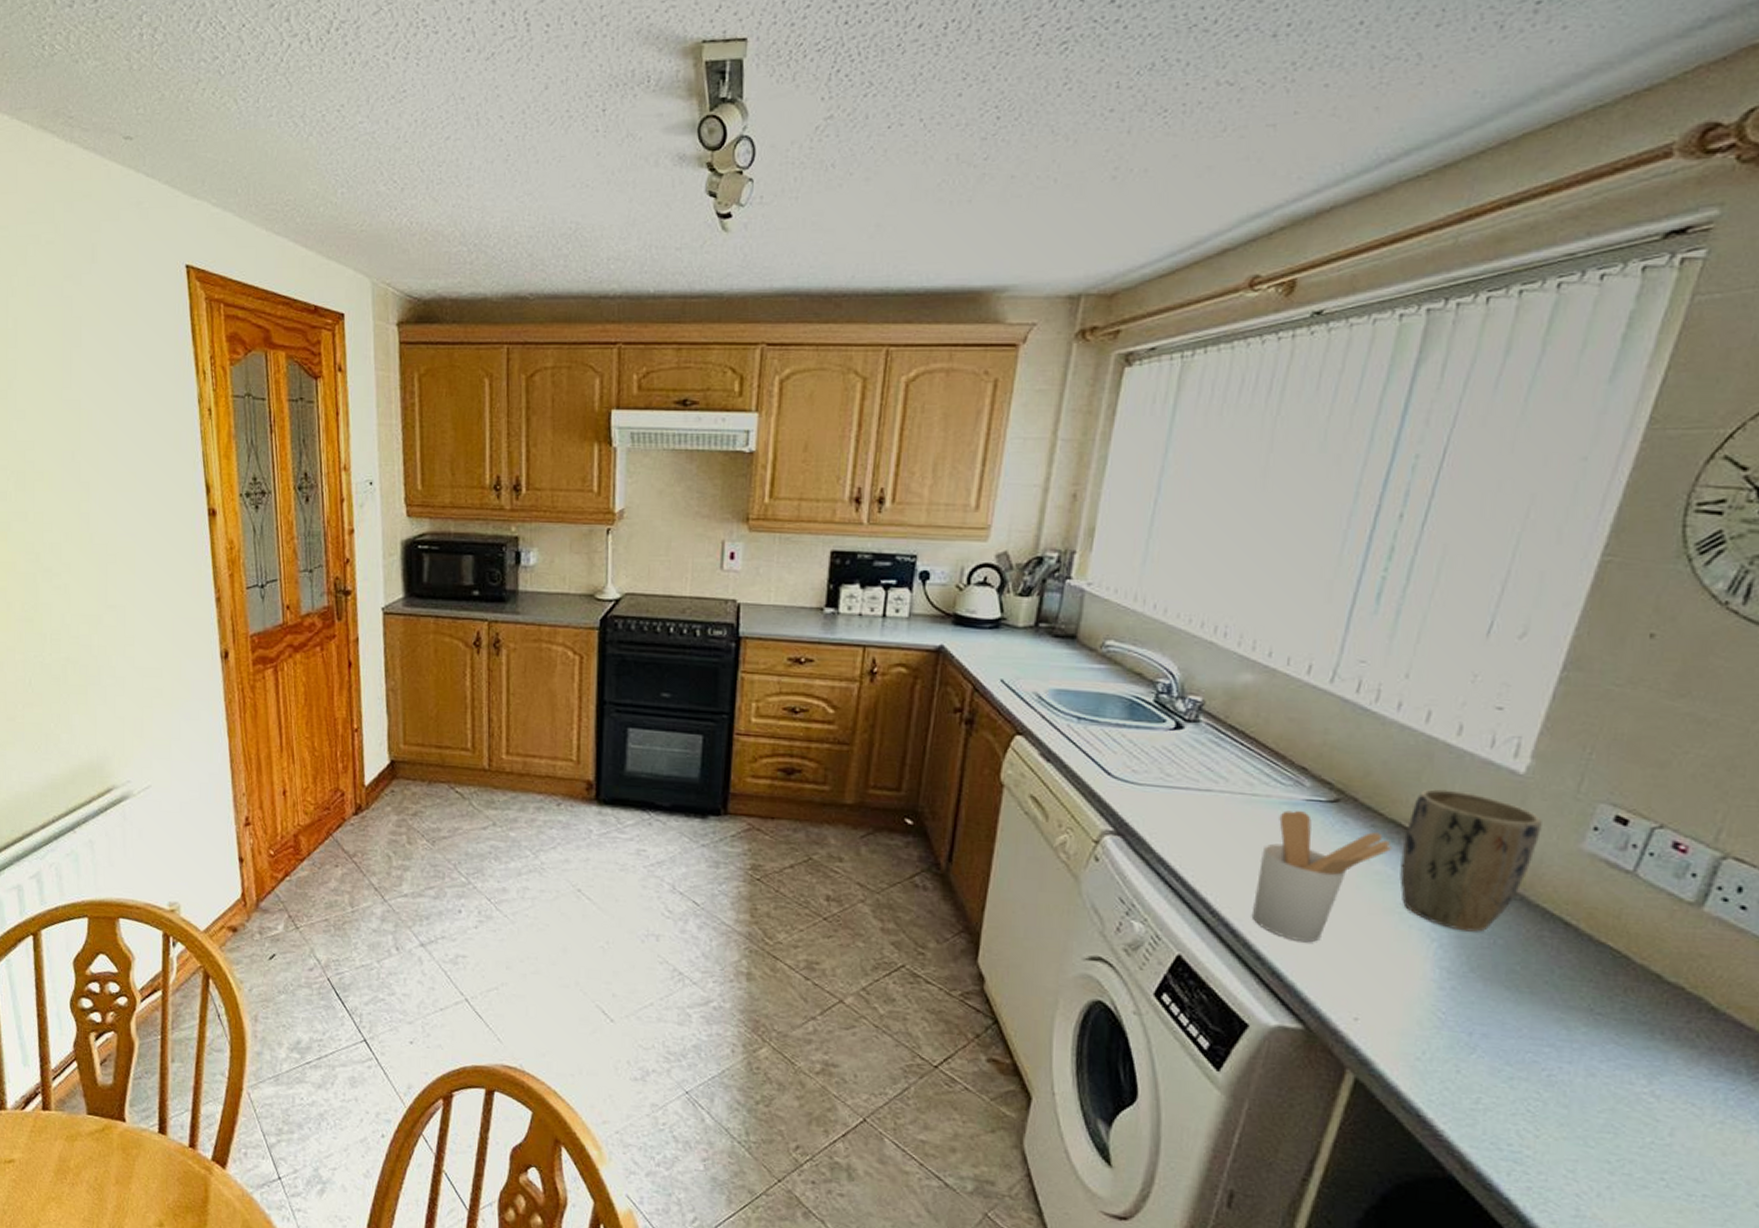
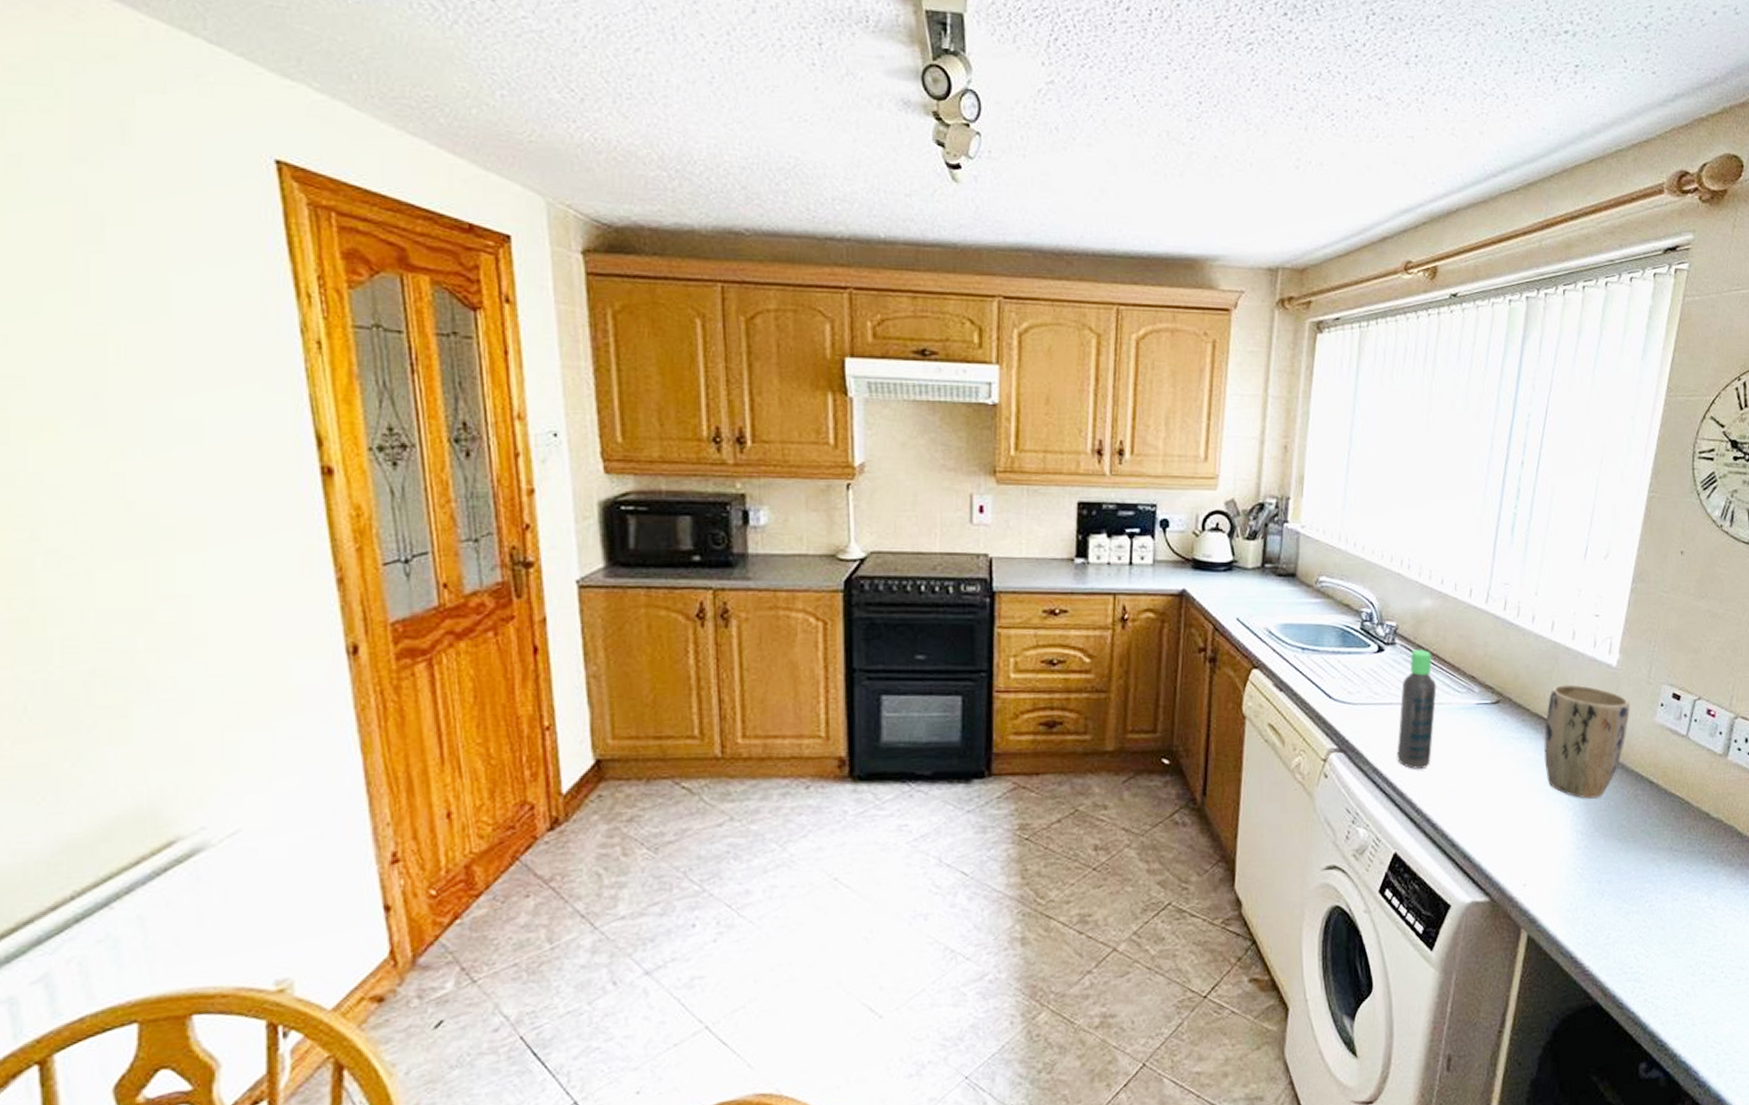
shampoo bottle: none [1190,730,1252,866] -> present [1397,649,1437,769]
utensil holder: present [1253,810,1393,942] -> none [1446,714,1538,826]

